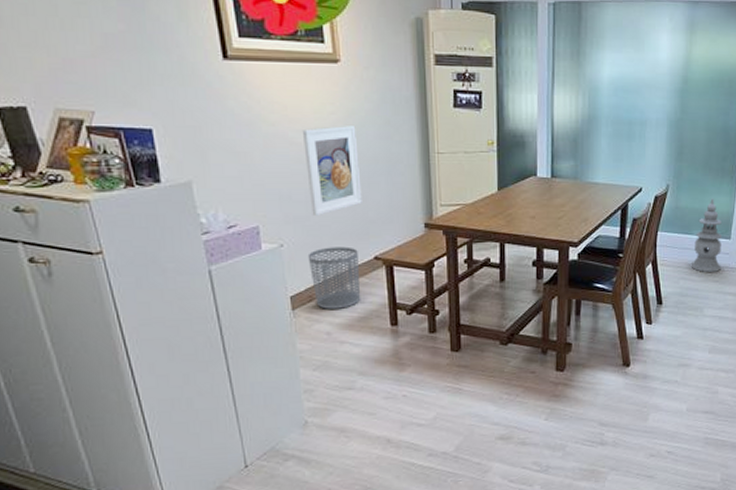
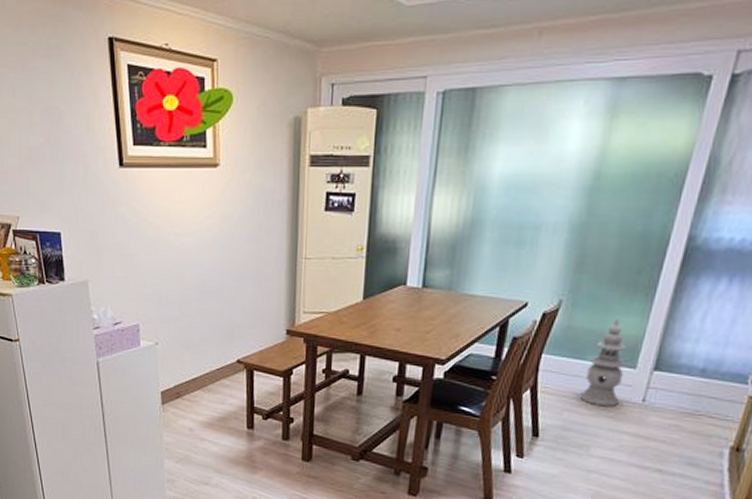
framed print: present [303,126,362,215] -> none [182,230,230,317]
waste bin: present [307,246,360,309] -> none [178,347,222,408]

